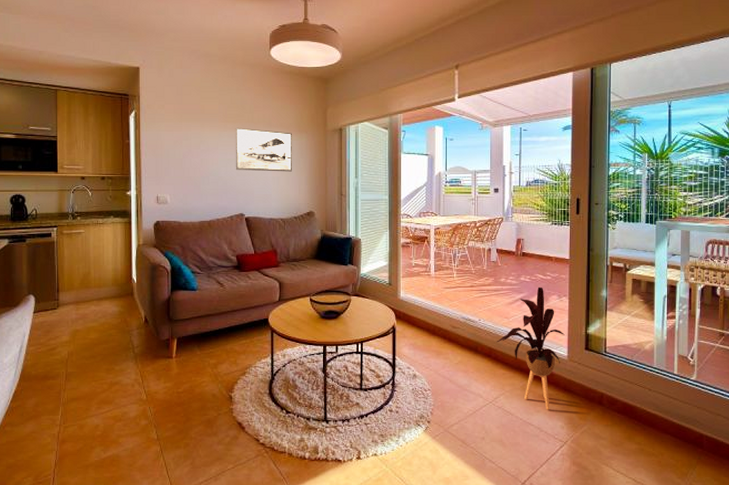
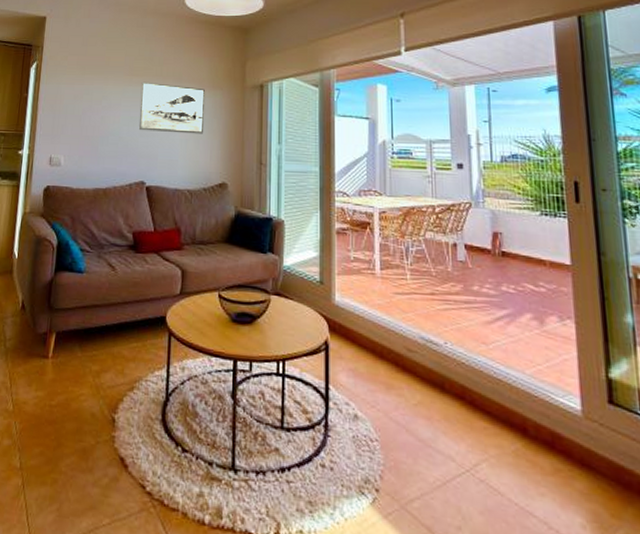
house plant: present [496,286,565,410] -> none [471,301,574,495]

